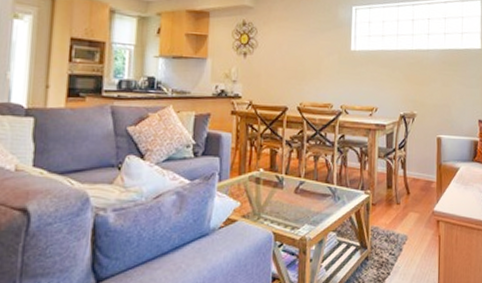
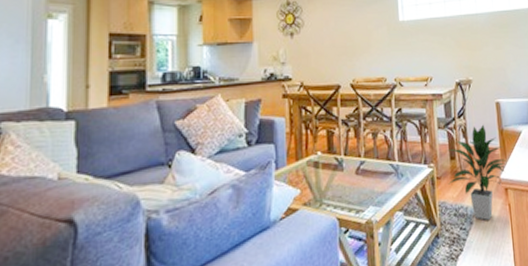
indoor plant: none [383,157,441,248] -> present [448,124,506,220]

